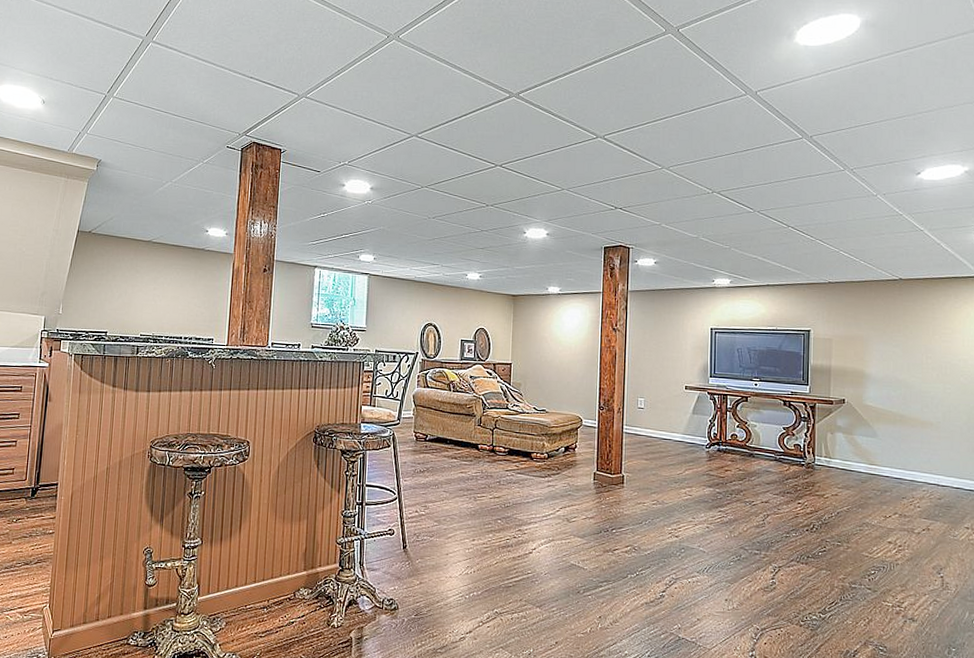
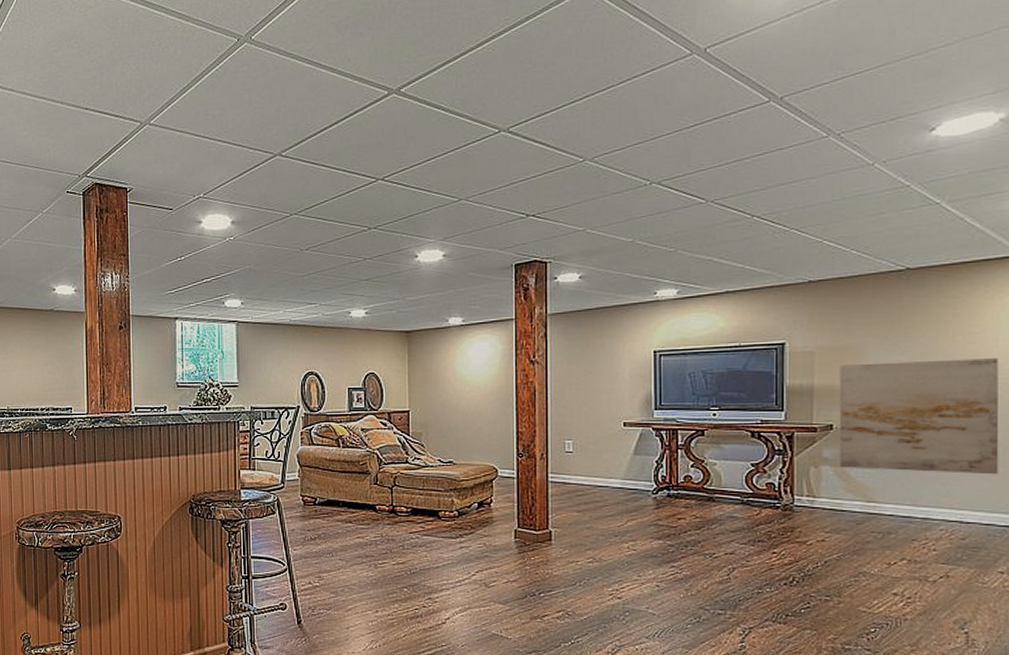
wall art: none [849,351,965,448] -> present [839,358,999,475]

